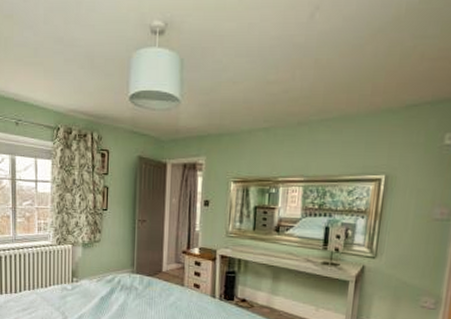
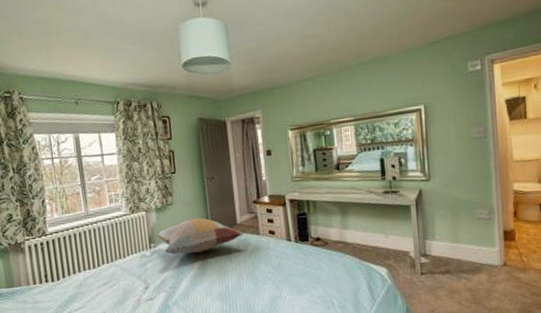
decorative pillow: none [81,259,169,294] -> present [157,217,244,255]

